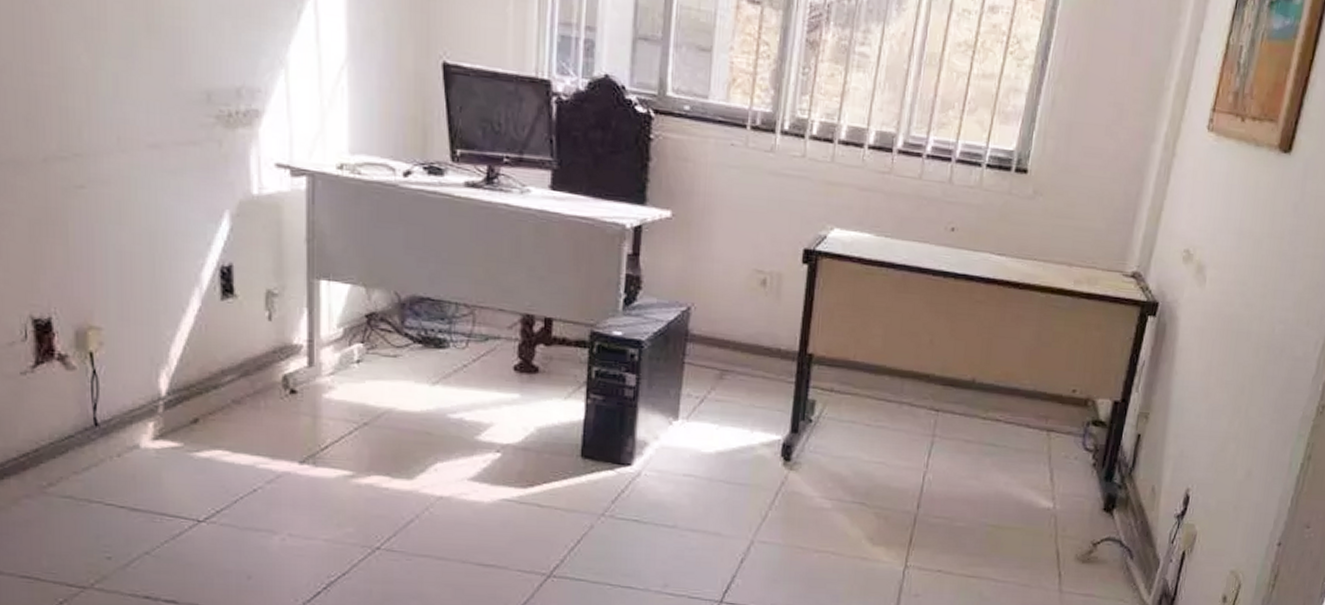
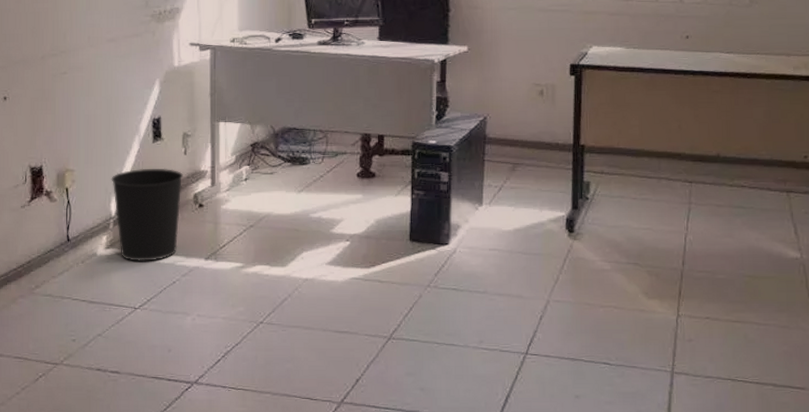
wastebasket: none [158,333,267,461] -> present [111,168,183,261]

